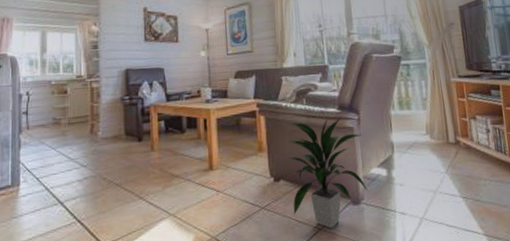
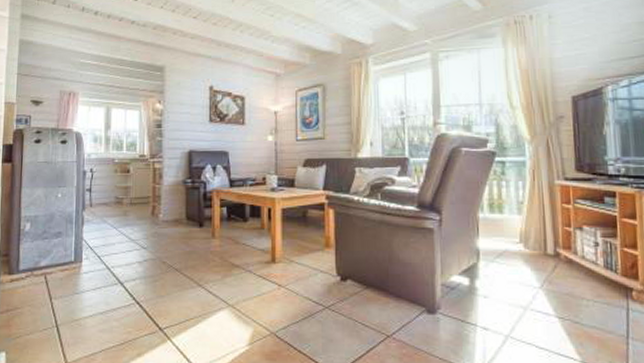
indoor plant: present [286,117,369,228] -> none [356,215,447,336]

